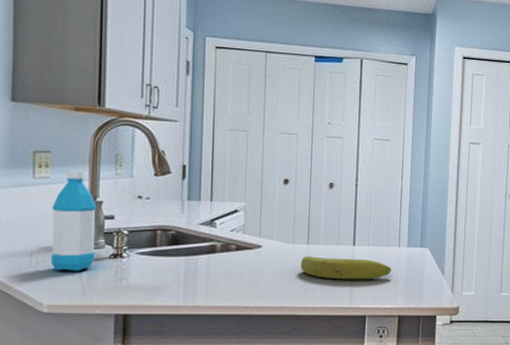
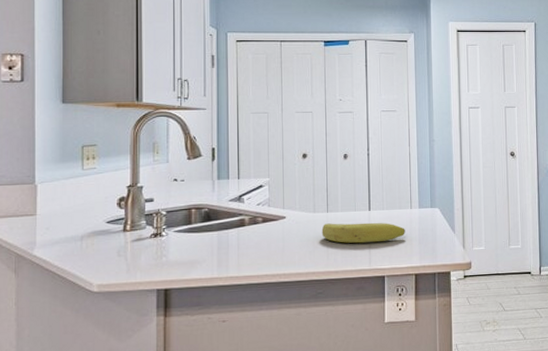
water bottle: present [50,170,96,271] -> none [98,159,138,253]

